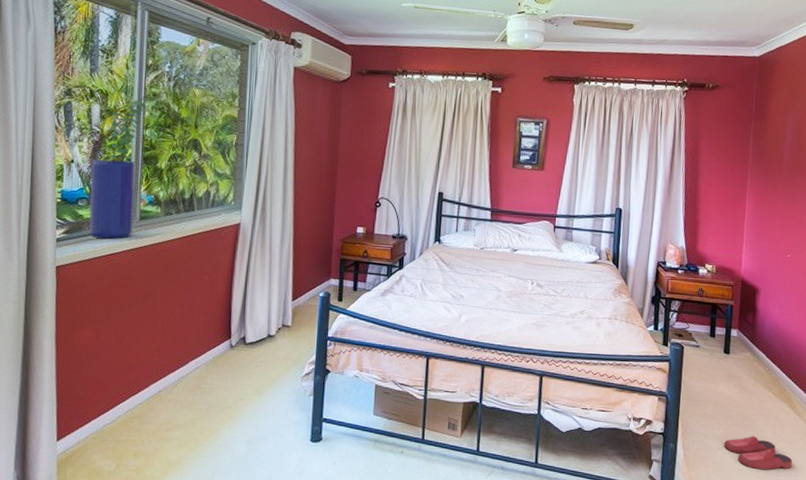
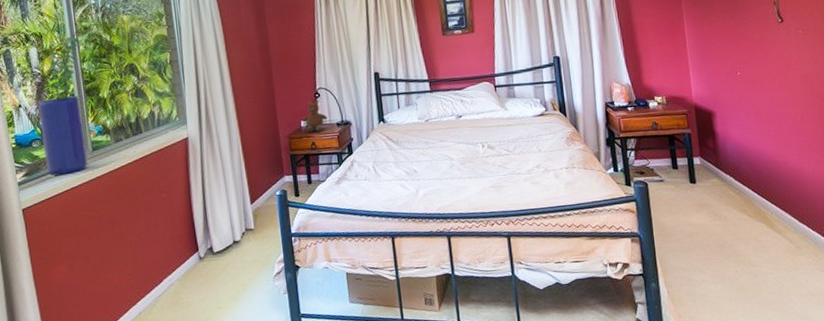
teddy bear: none [358,208,384,241] -> present [302,99,327,133]
slippers: present [724,435,793,470] -> none [707,261,782,296]

